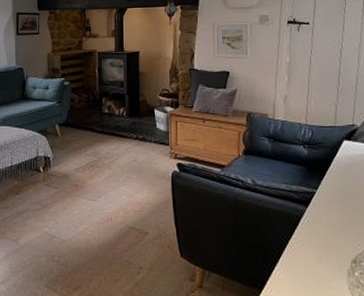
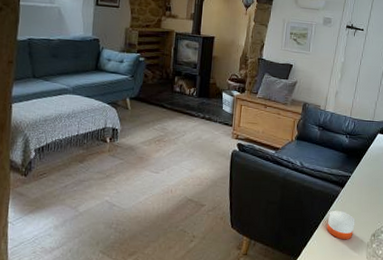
candle: none [293,233,329,268] -> present [327,210,355,240]

